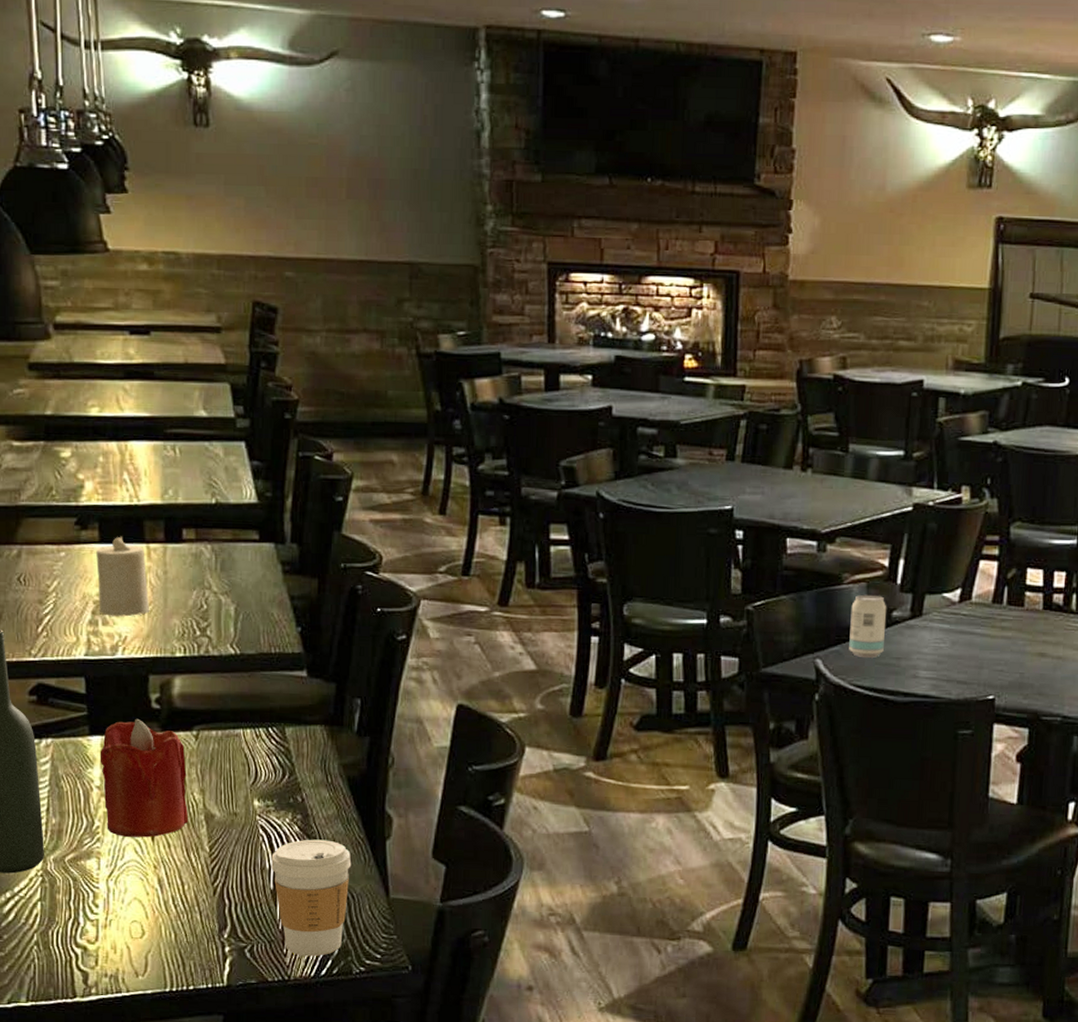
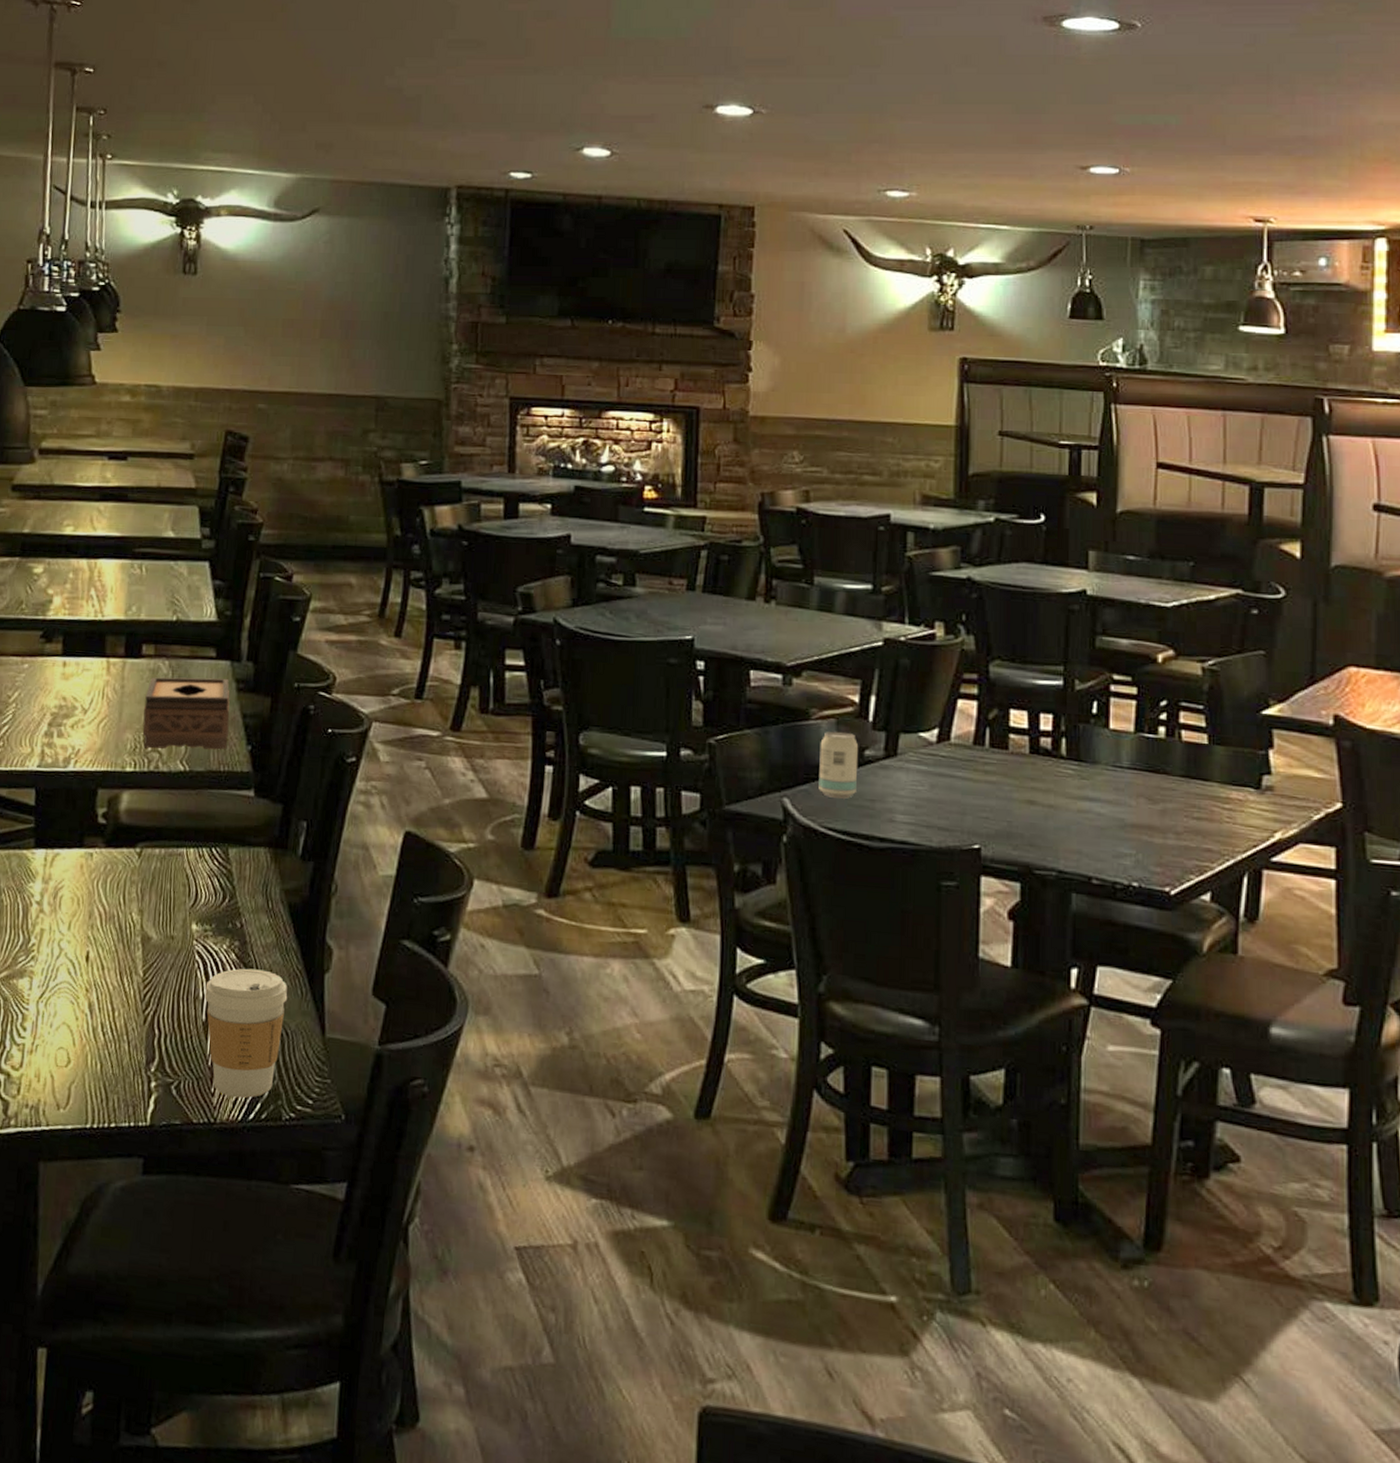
candle: present [96,536,150,617] -> none [55,650,105,730]
candle: present [100,718,188,838] -> none [42,832,127,958]
tissue box: none [188,561,278,634] -> present [142,677,230,750]

